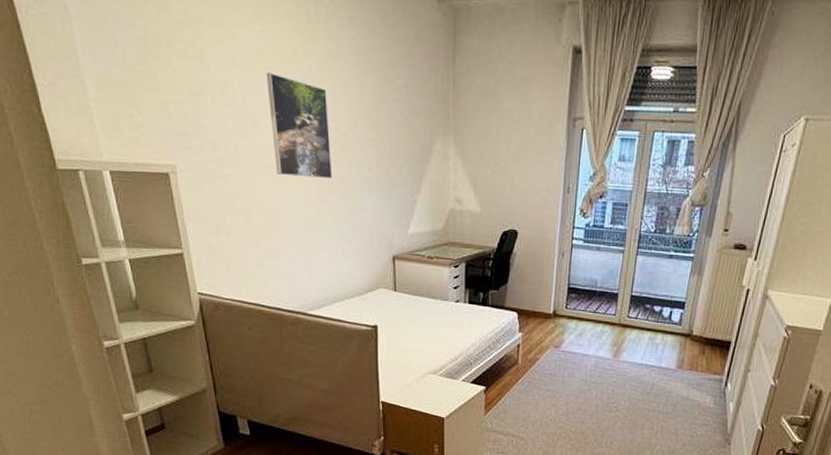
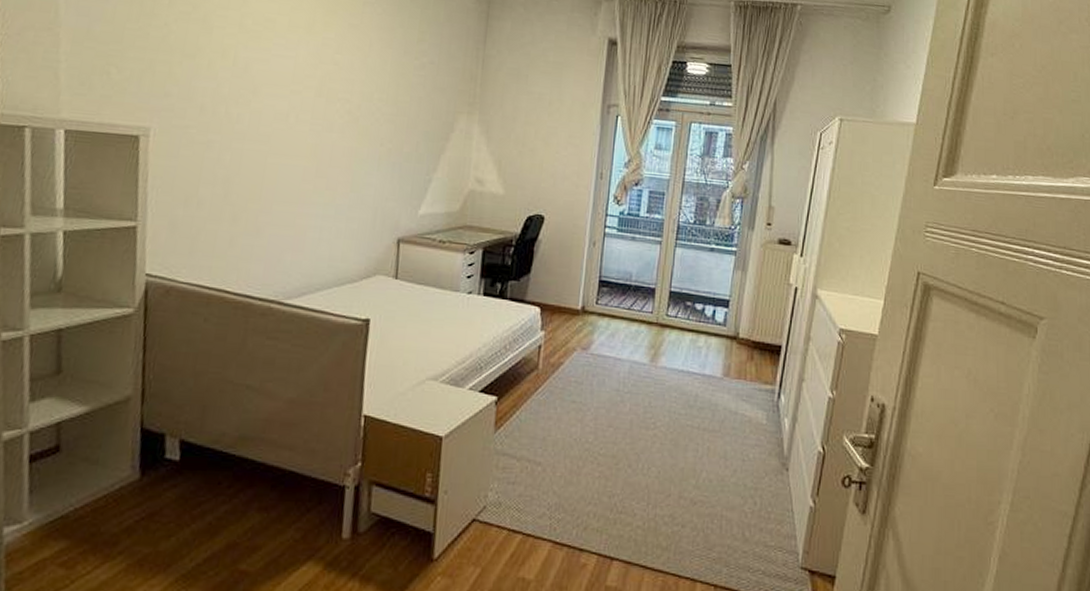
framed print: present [266,72,332,180] -> none [271,40,343,152]

